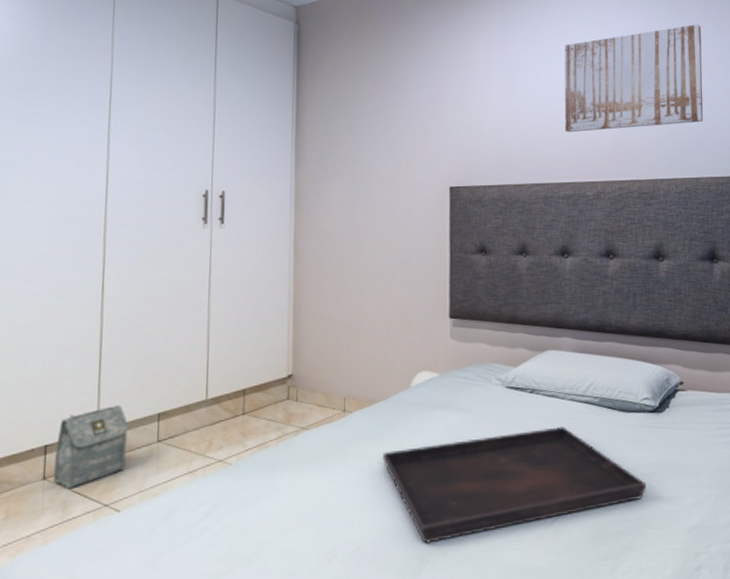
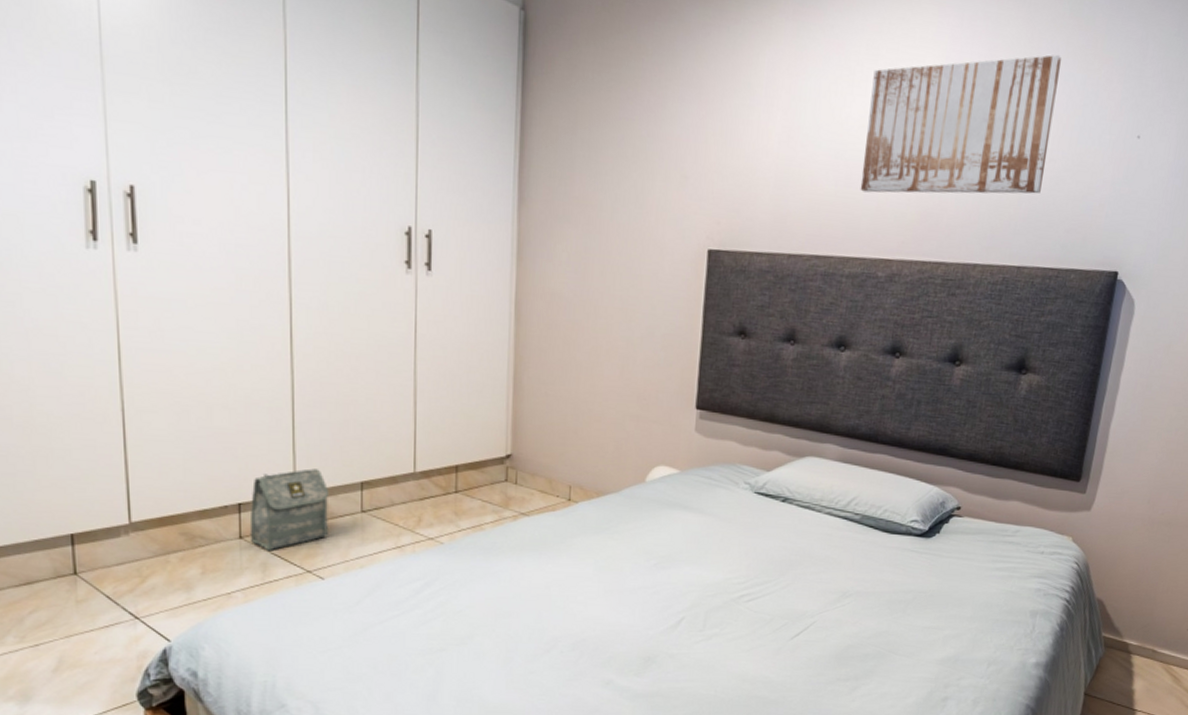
serving tray: present [382,425,647,543] -> none [610,540,902,645]

